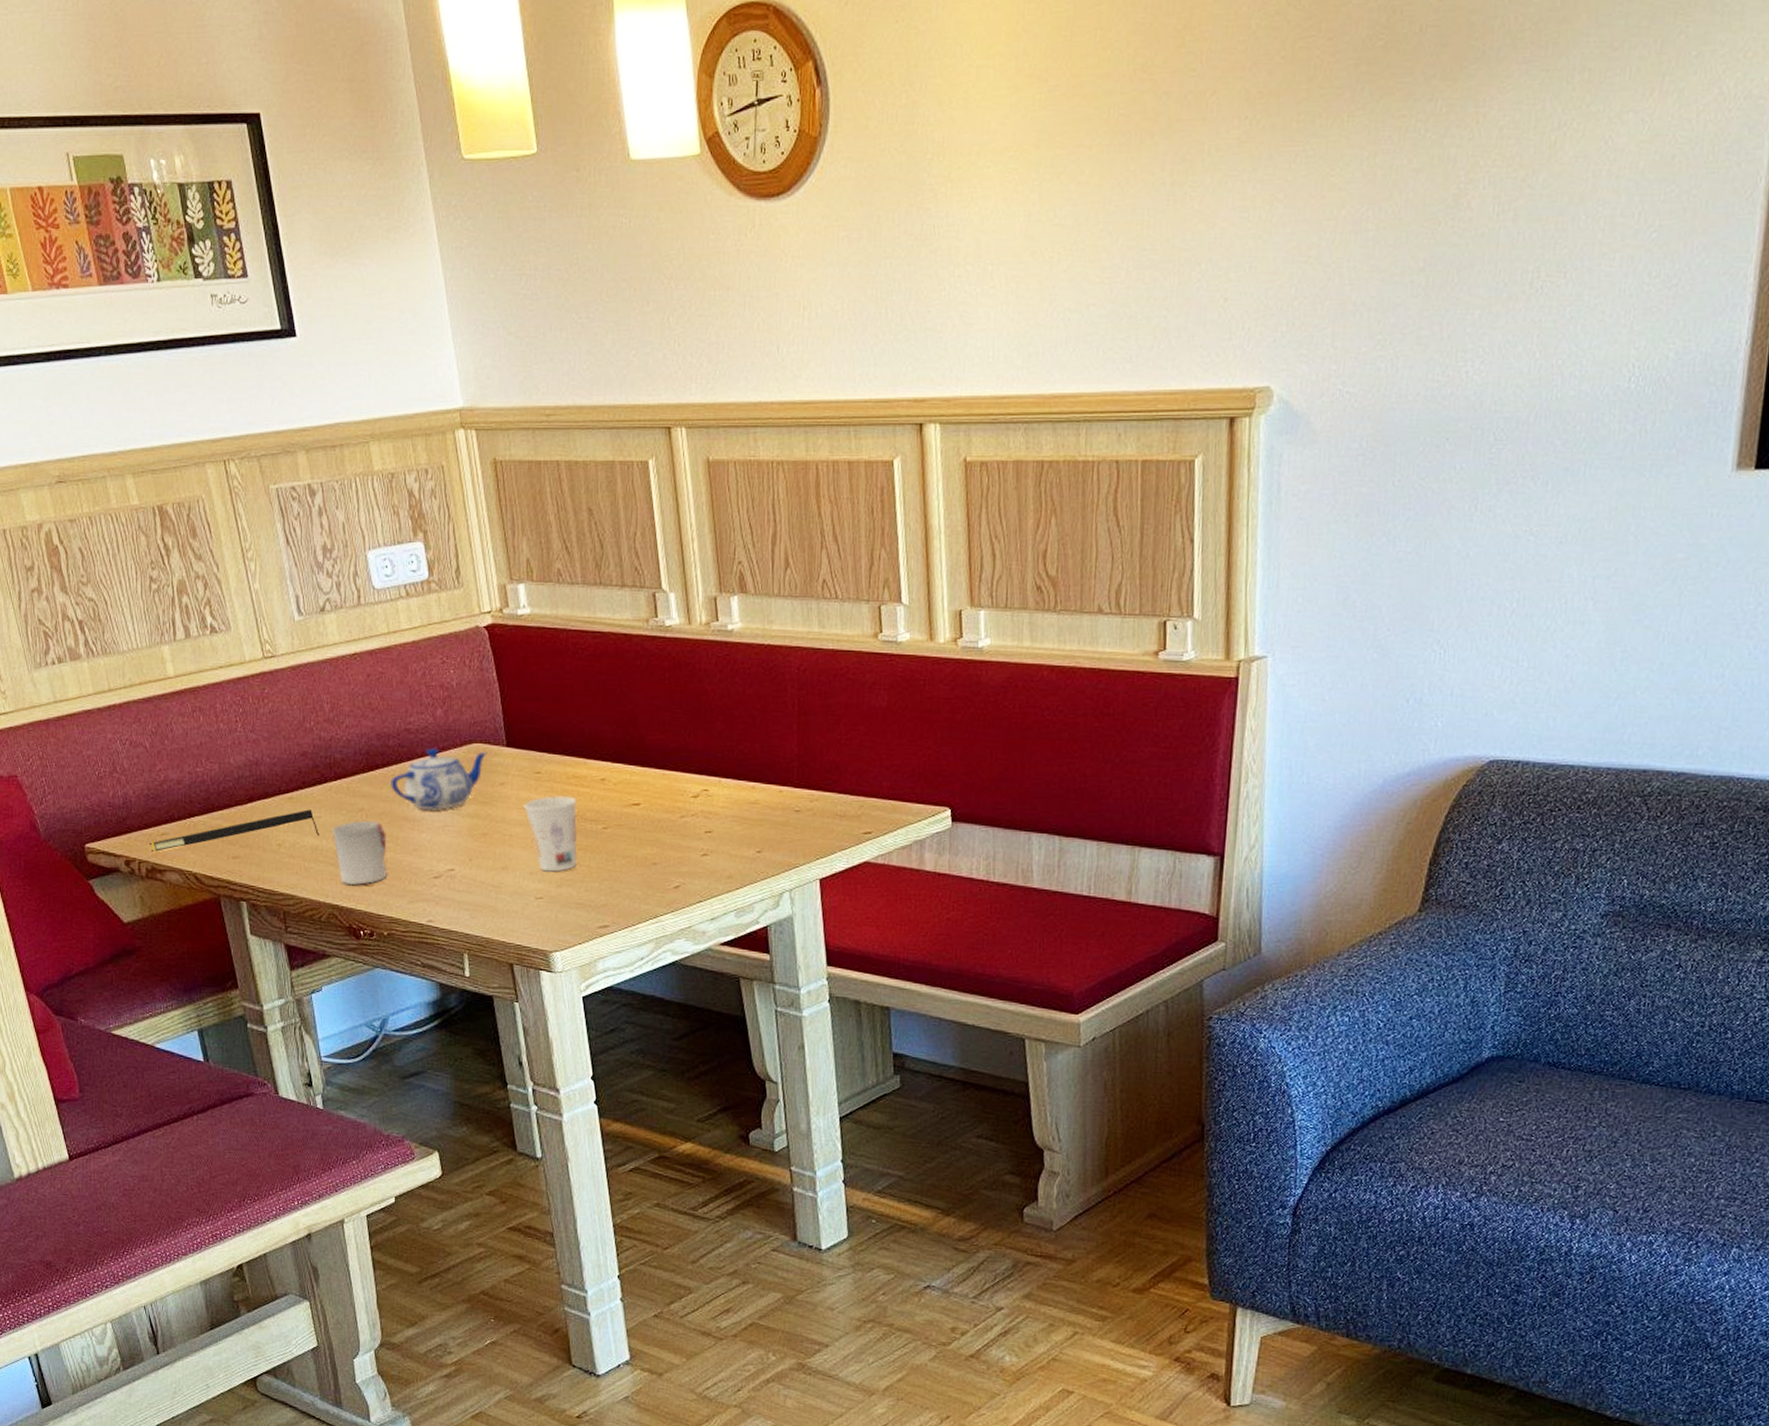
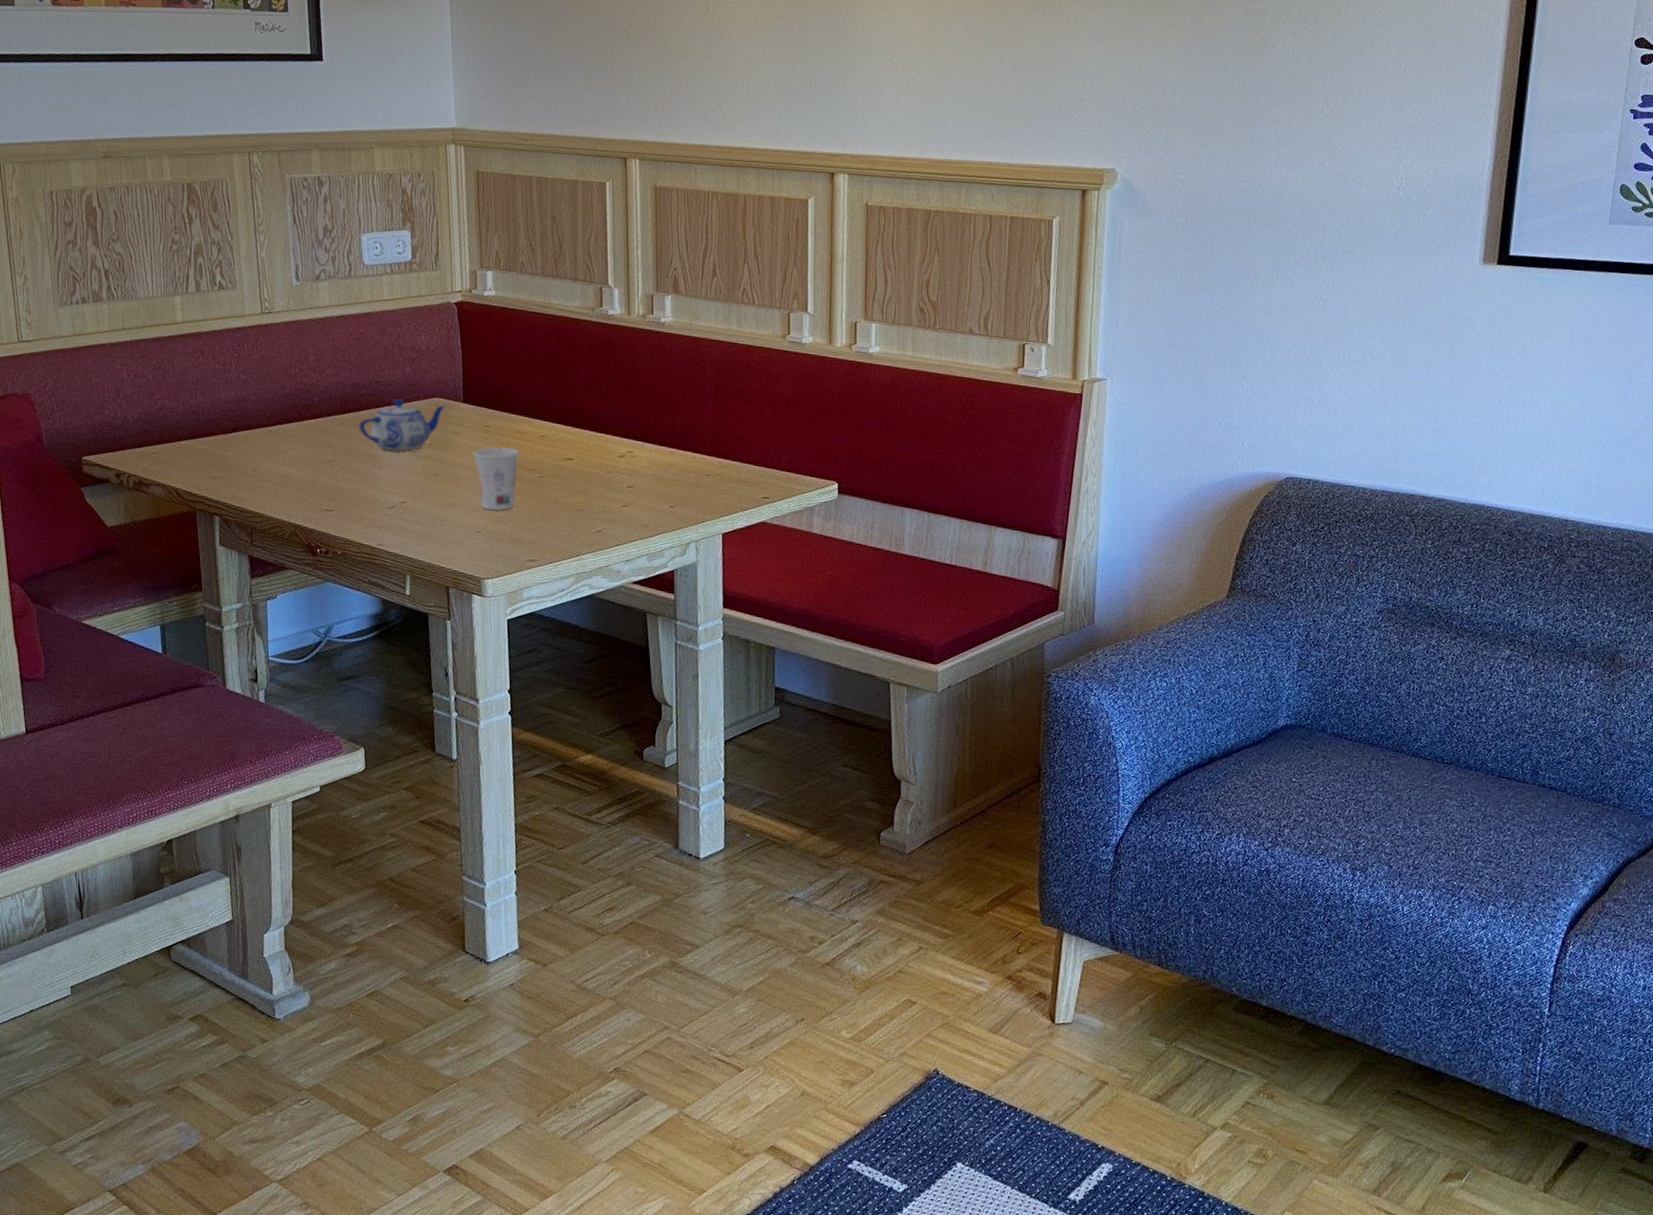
notepad: present [149,809,320,852] -> none [139,442,292,468]
cup: present [332,820,388,886] -> none [302,454,350,510]

